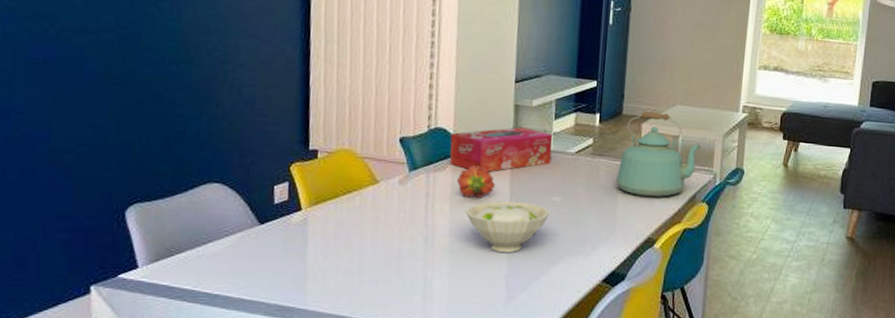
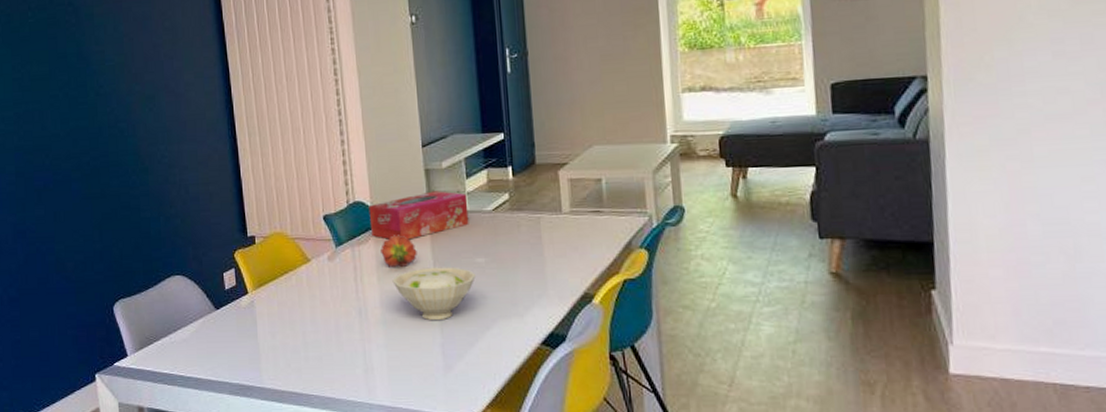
kettle: present [616,111,701,198] -> none [539,156,629,249]

